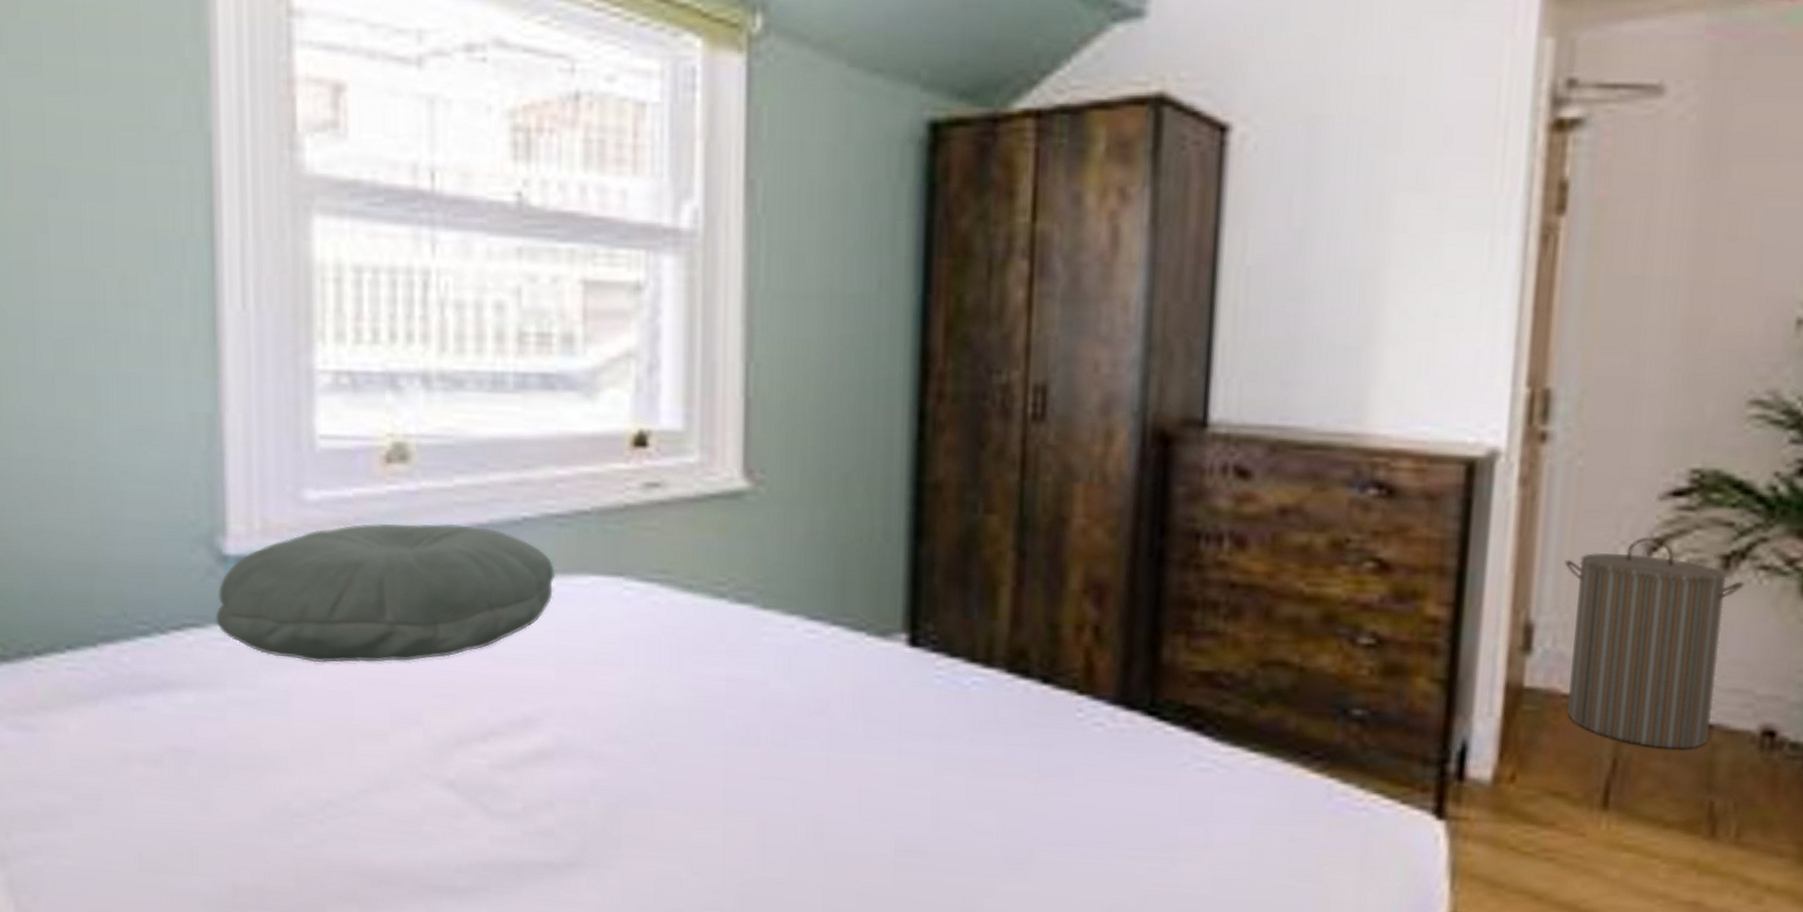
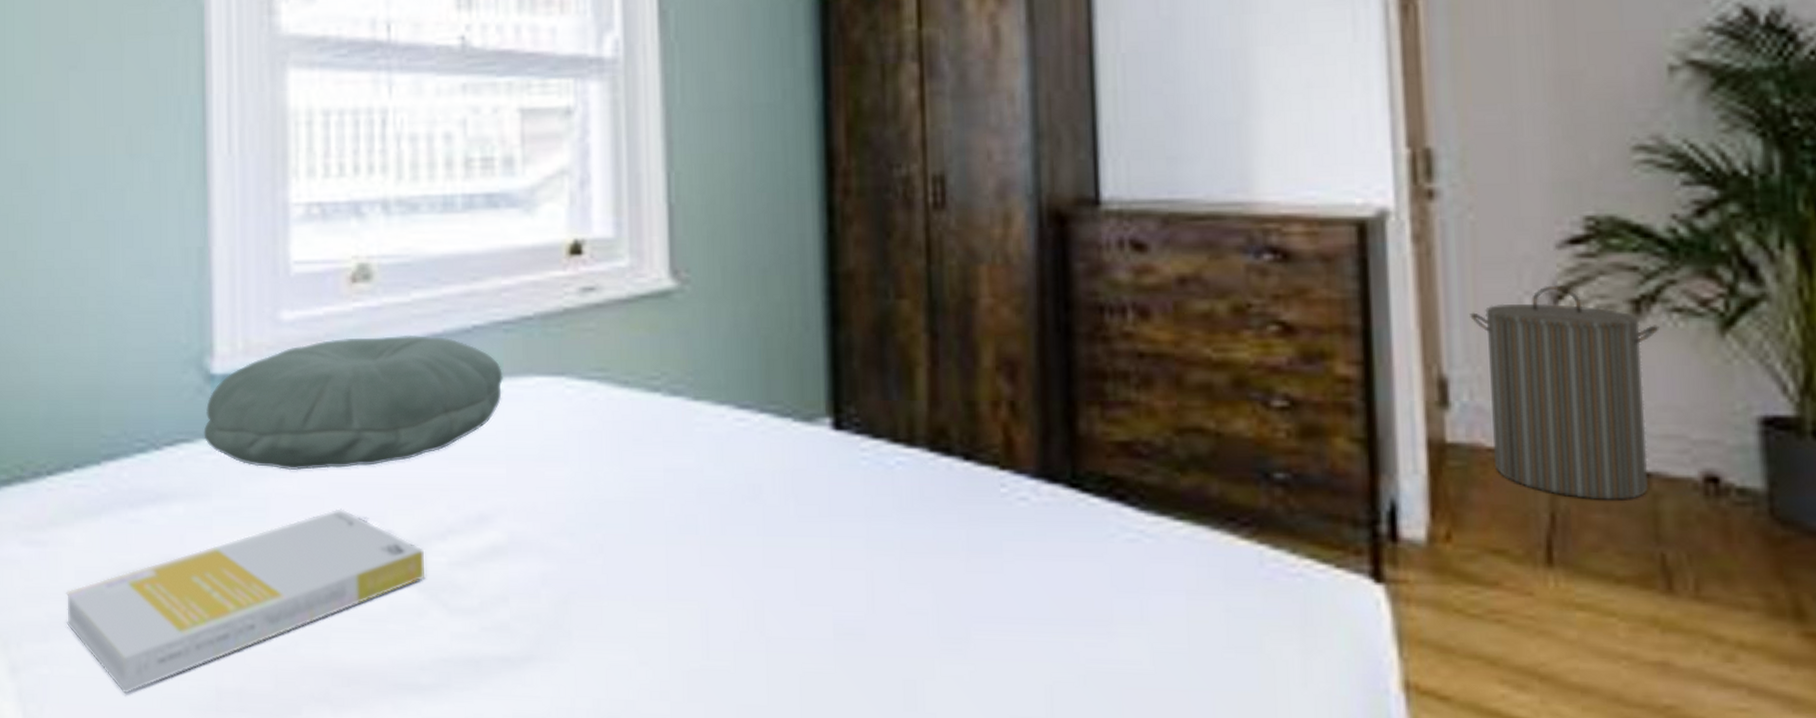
book: none [60,704,464,888] -> present [66,508,426,694]

